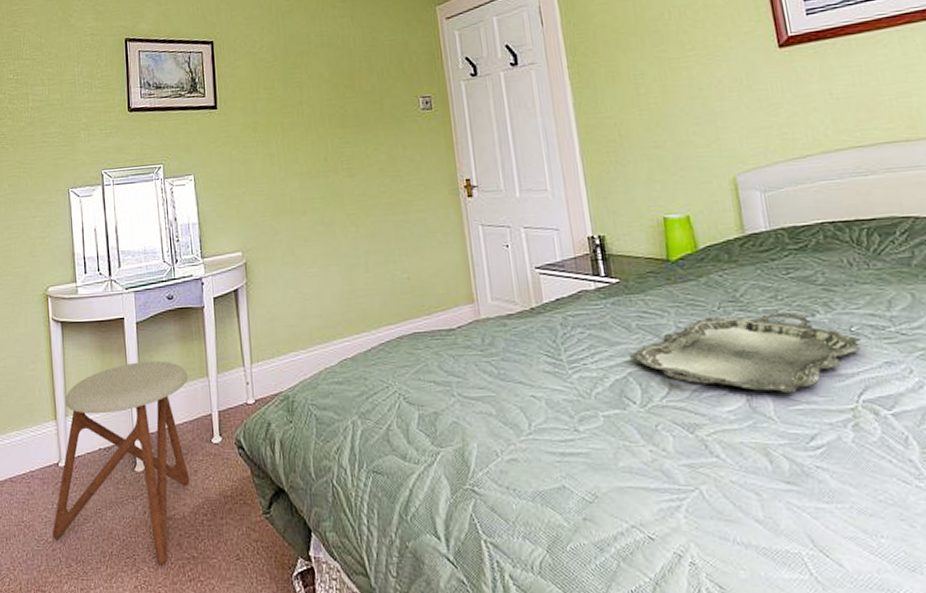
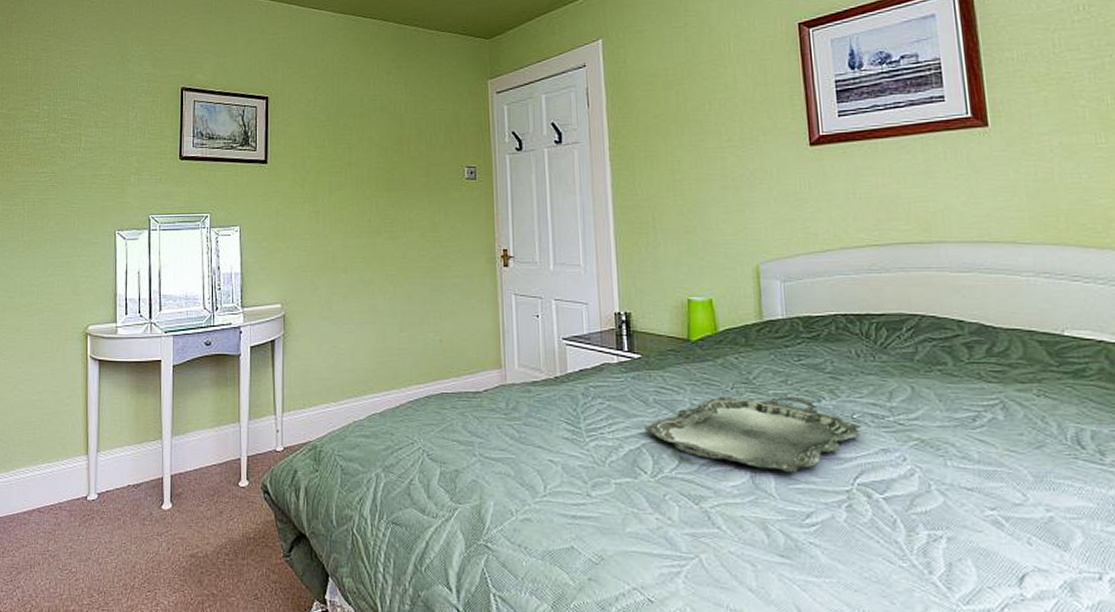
stool: present [52,361,190,565] -> none [76,404,219,601]

